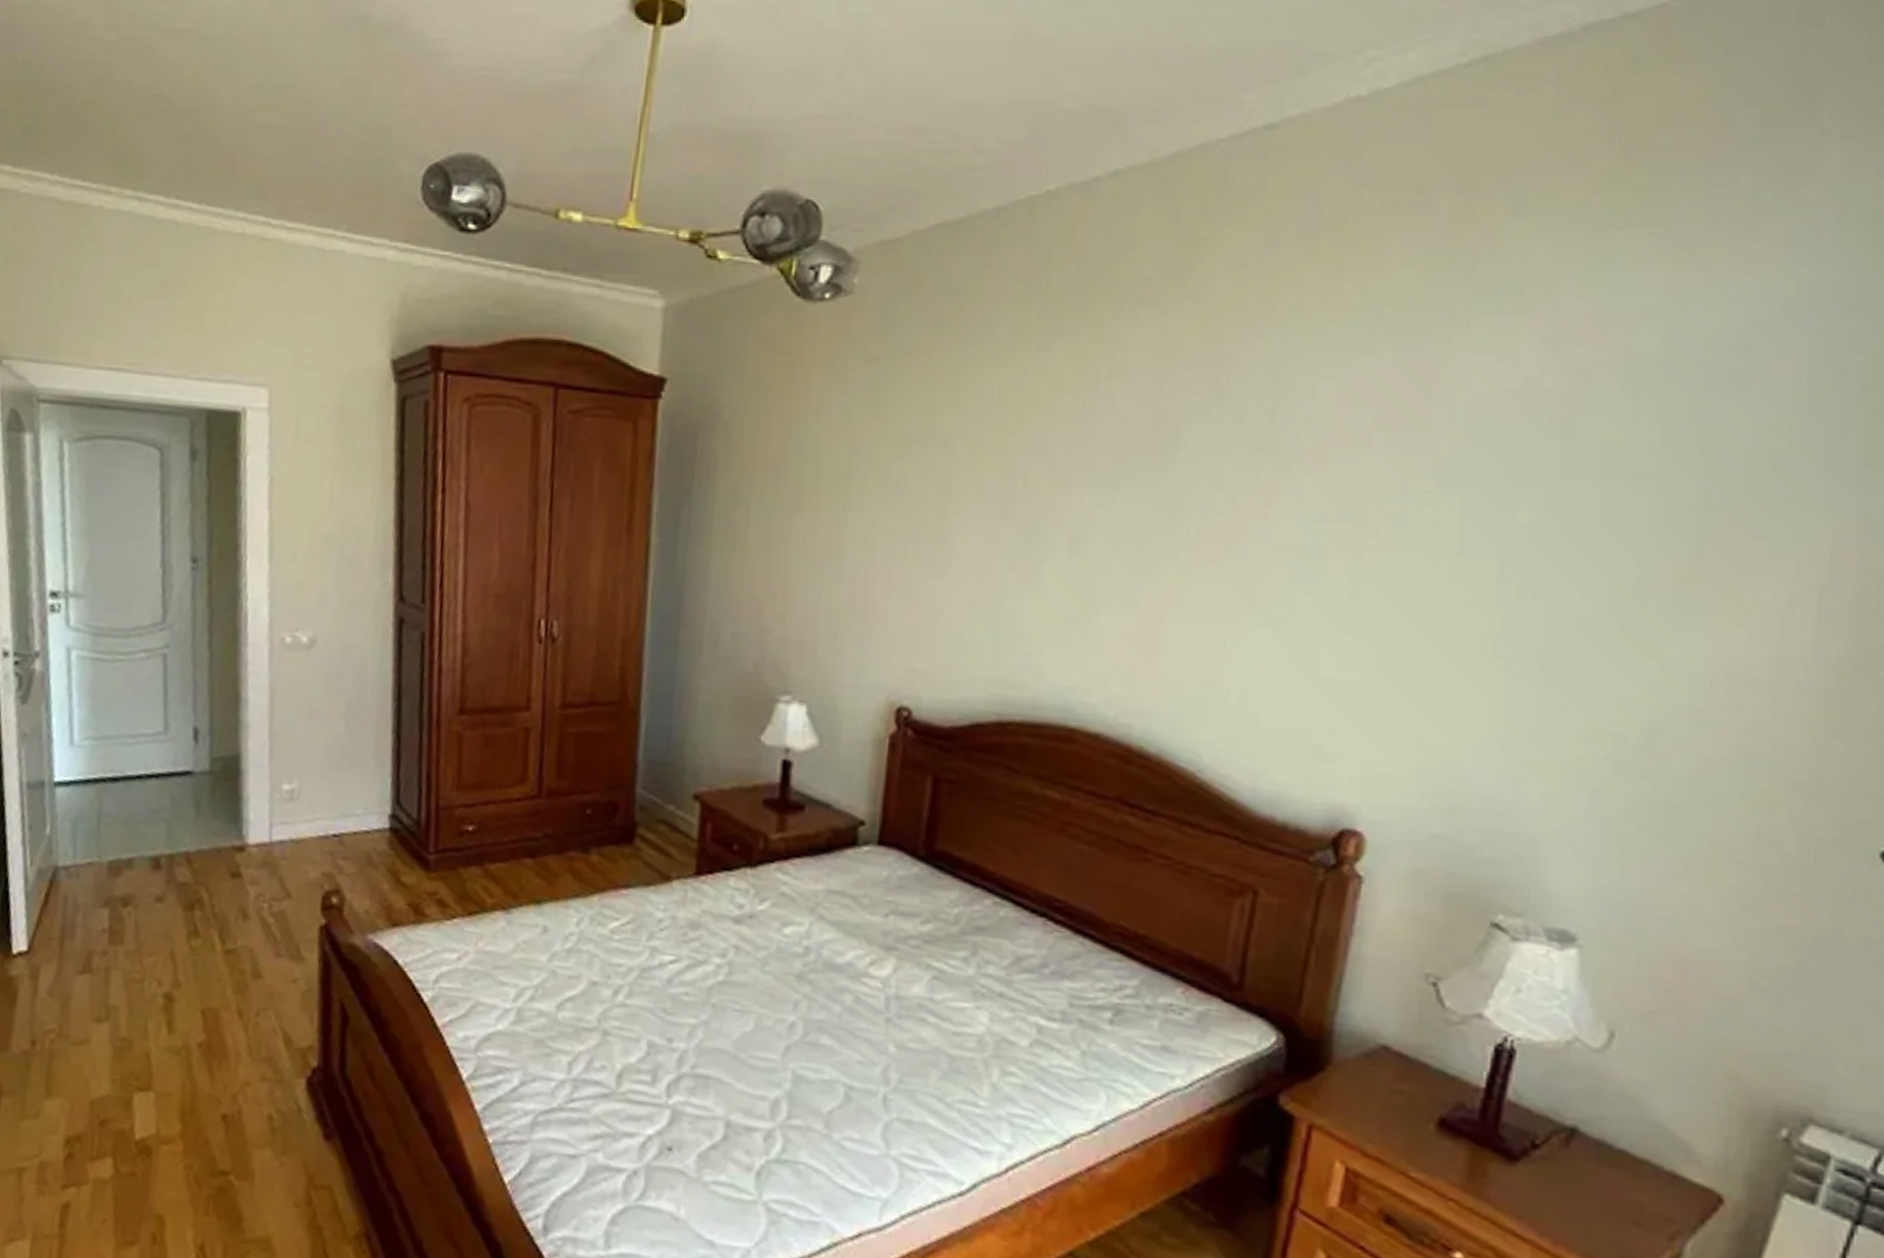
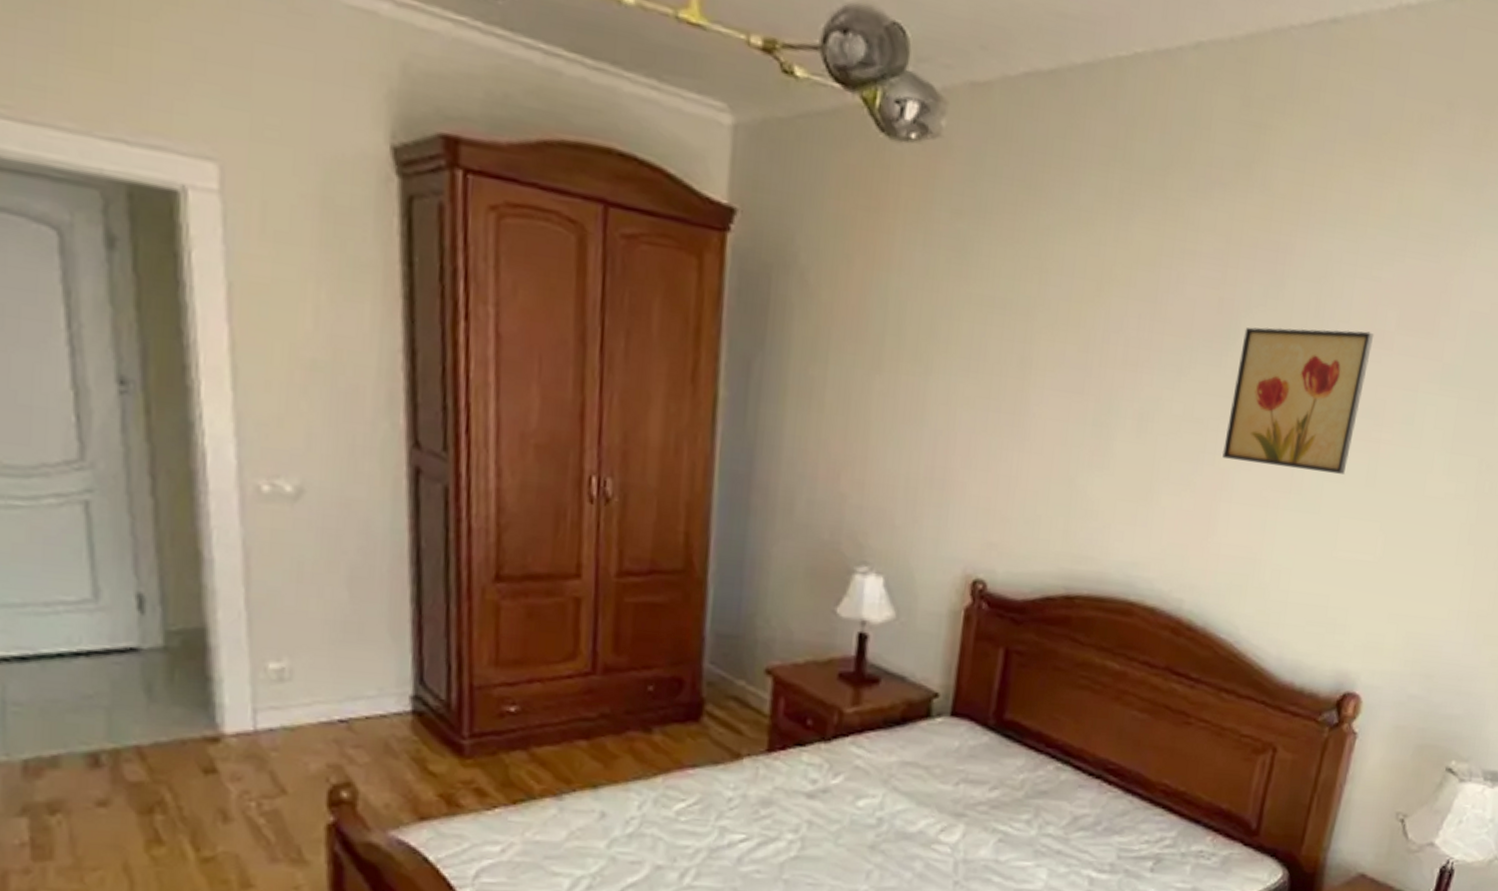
wall art: none [1169,432,1346,586] -> present [1222,327,1375,474]

